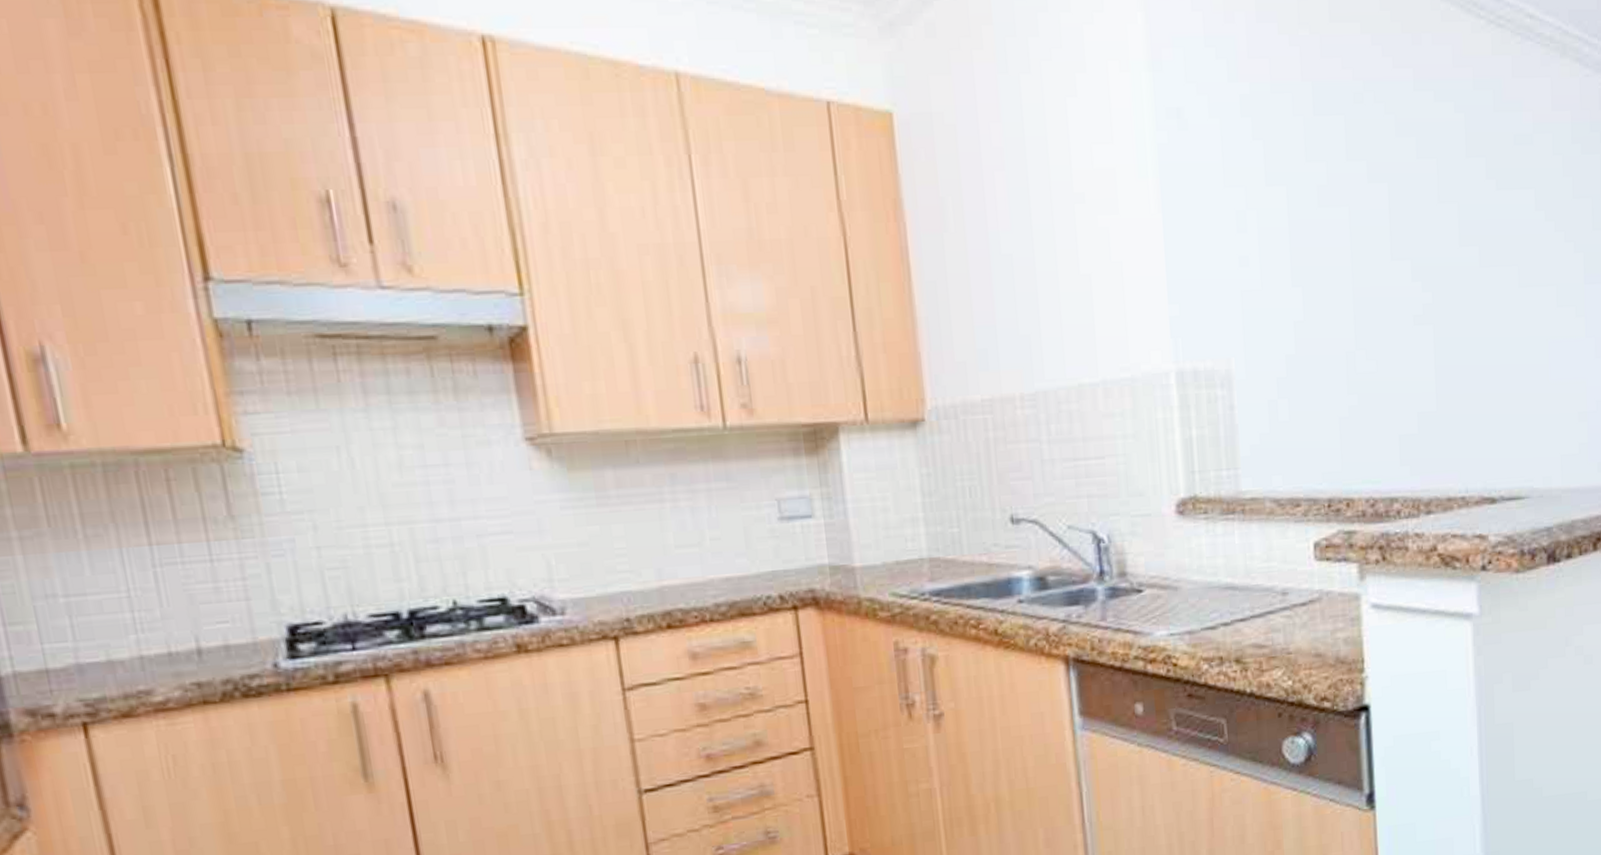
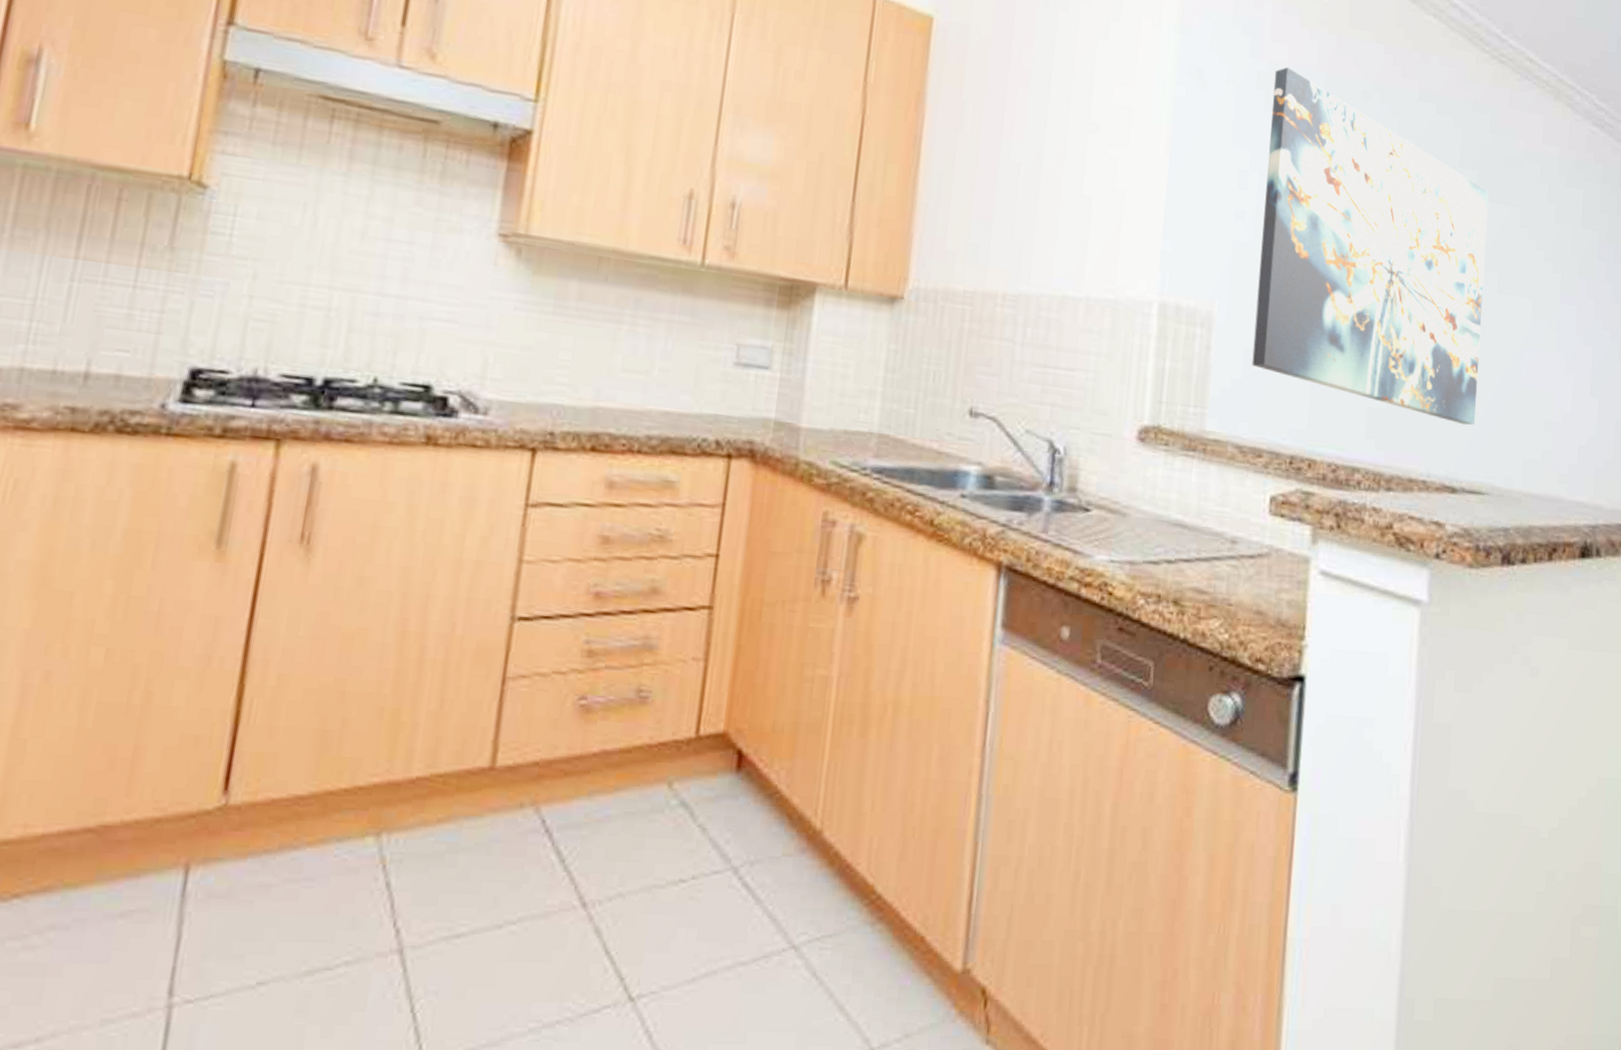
wall art: none [1257,85,1509,433] -> present [1251,67,1489,426]

